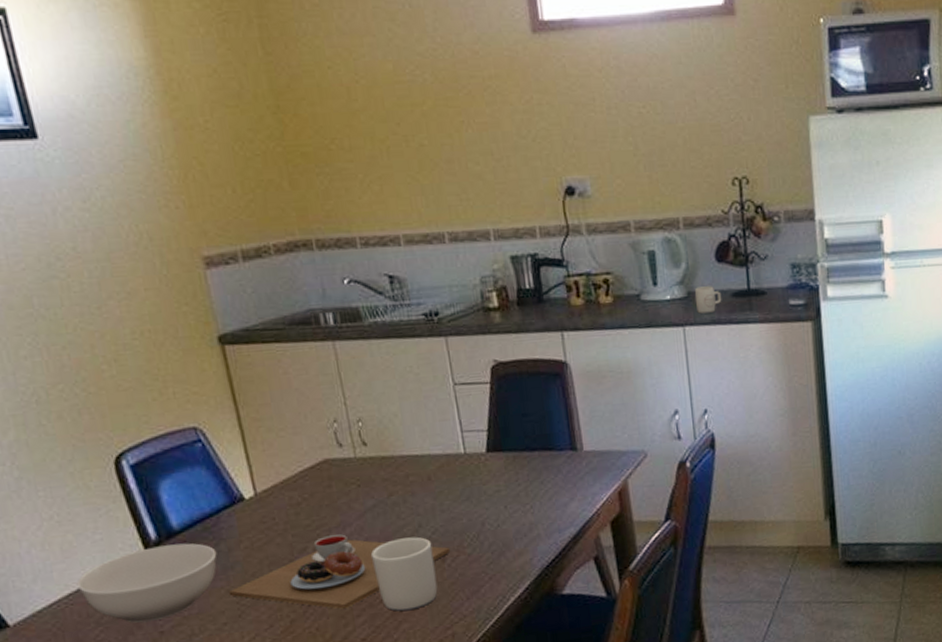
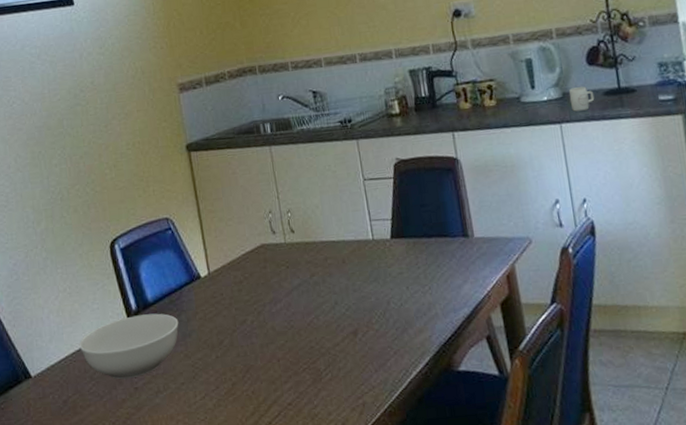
place setting: present [228,534,451,609] -> none [186,309,362,376]
mug: present [370,536,438,612] -> none [296,313,351,380]

